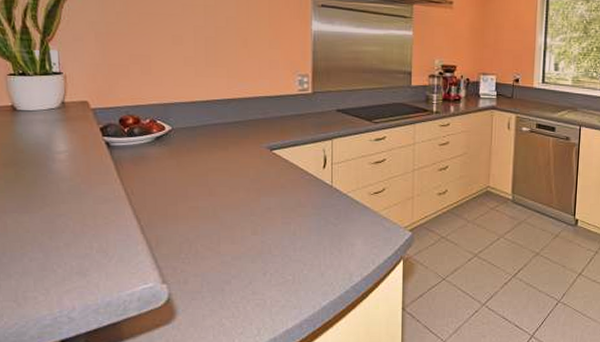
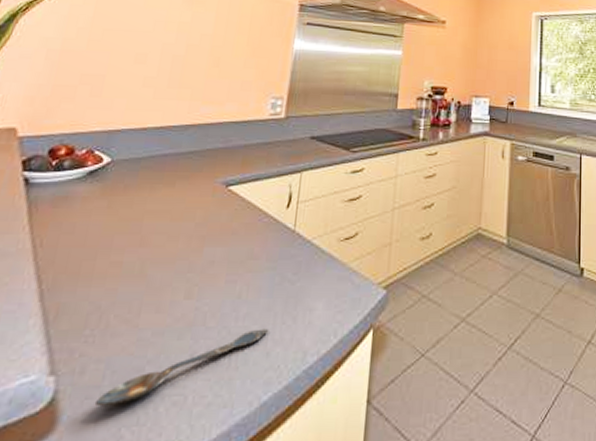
spoon: none [199,257,320,305] -> present [94,328,268,407]

